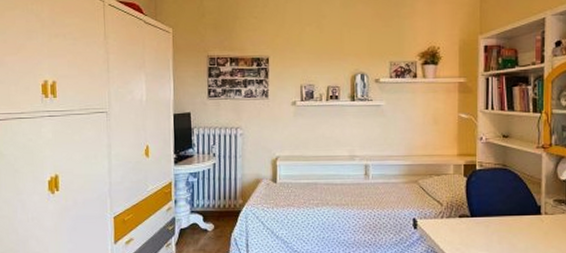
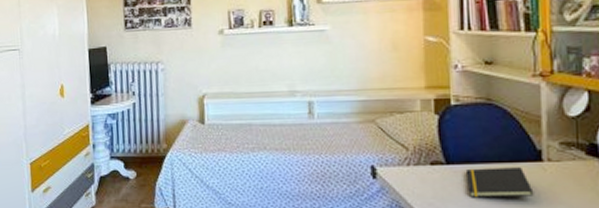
notepad: none [485,219,534,244] -> present [465,167,534,198]

